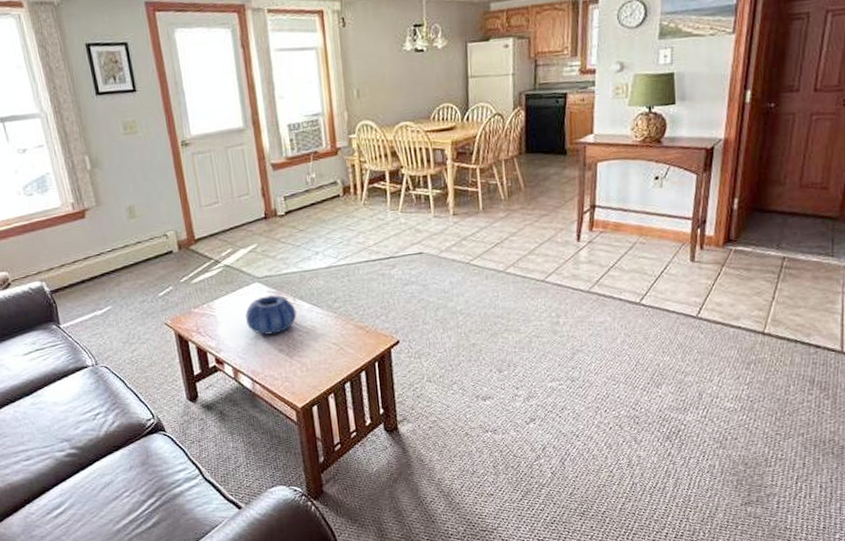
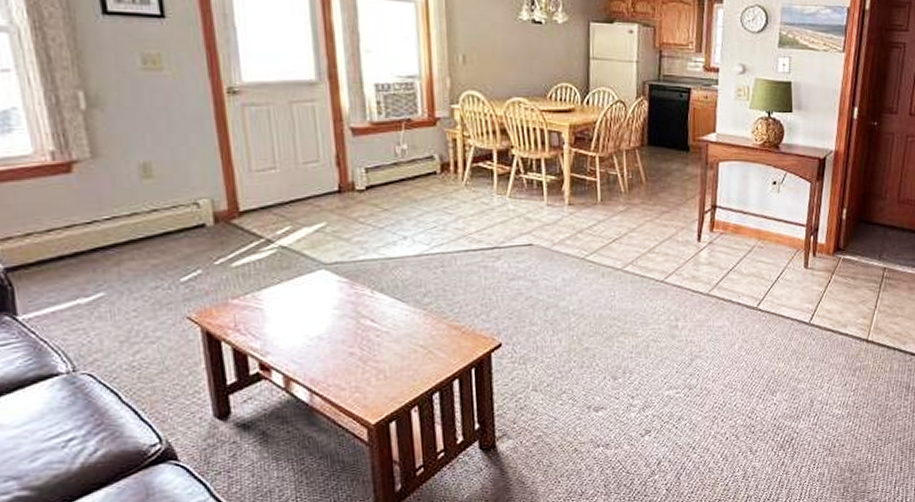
decorative bowl: present [245,295,297,336] -> none [305,286,375,336]

